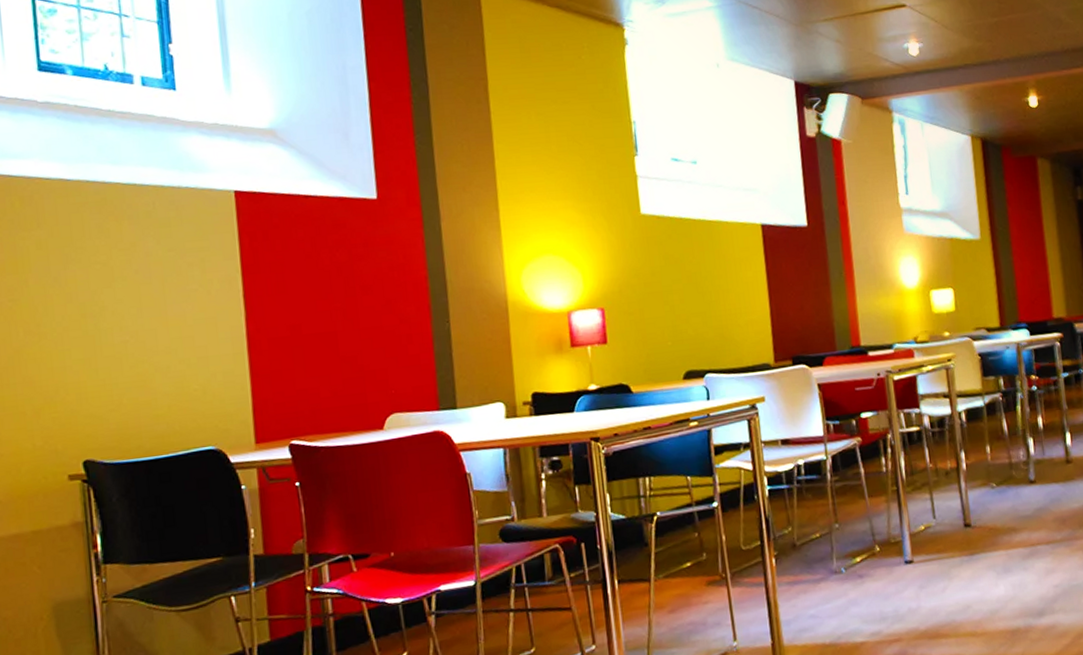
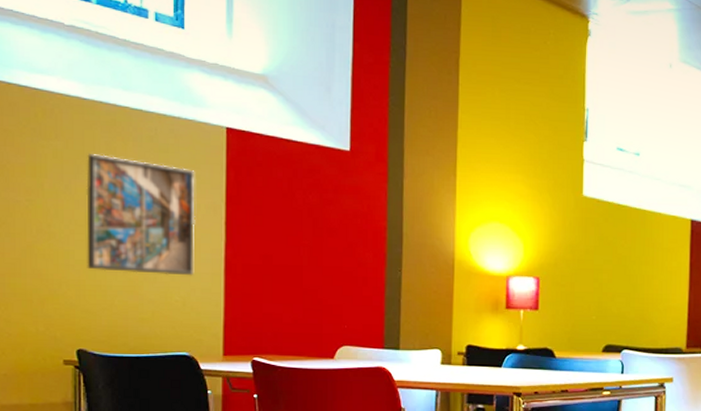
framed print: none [76,238,213,369] -> present [86,153,195,276]

